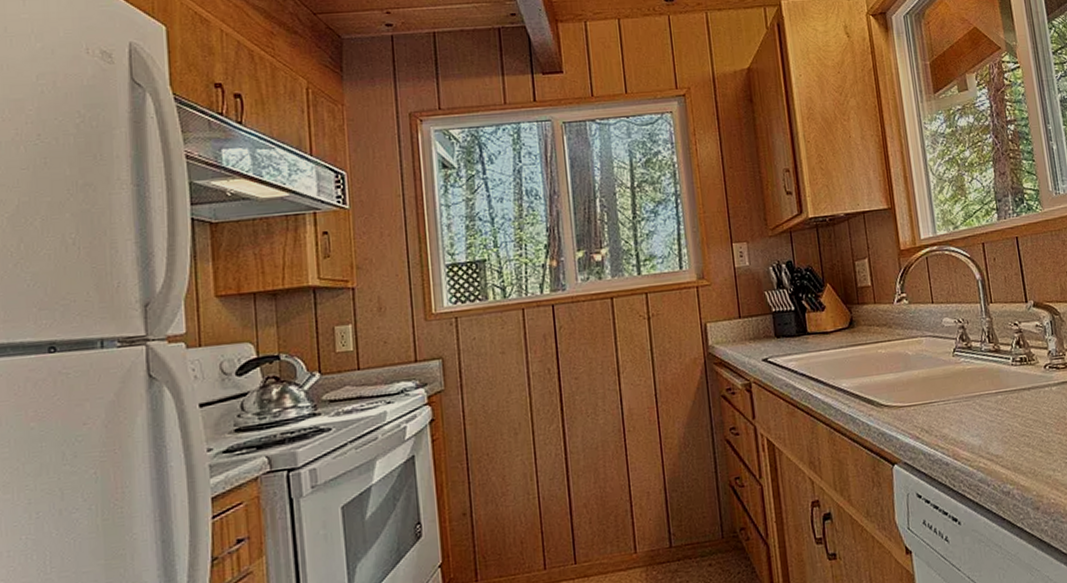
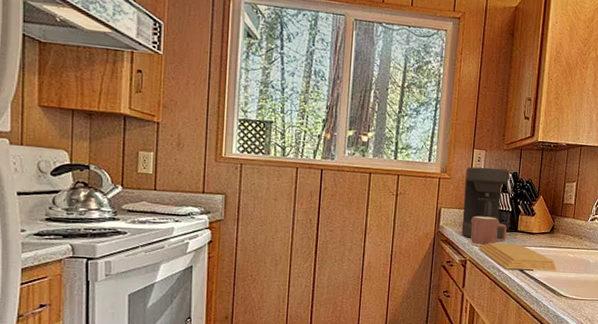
coffee maker: none [728,259,792,355] -> present [461,167,510,239]
mug: none [746,321,795,363] -> present [471,215,507,247]
cutting board: none [762,349,869,385] -> present [478,242,557,271]

